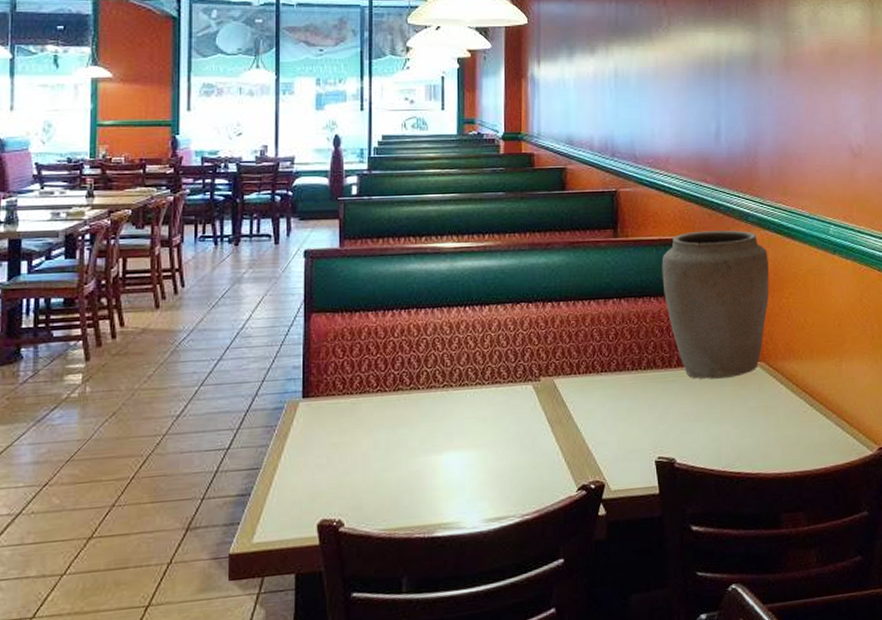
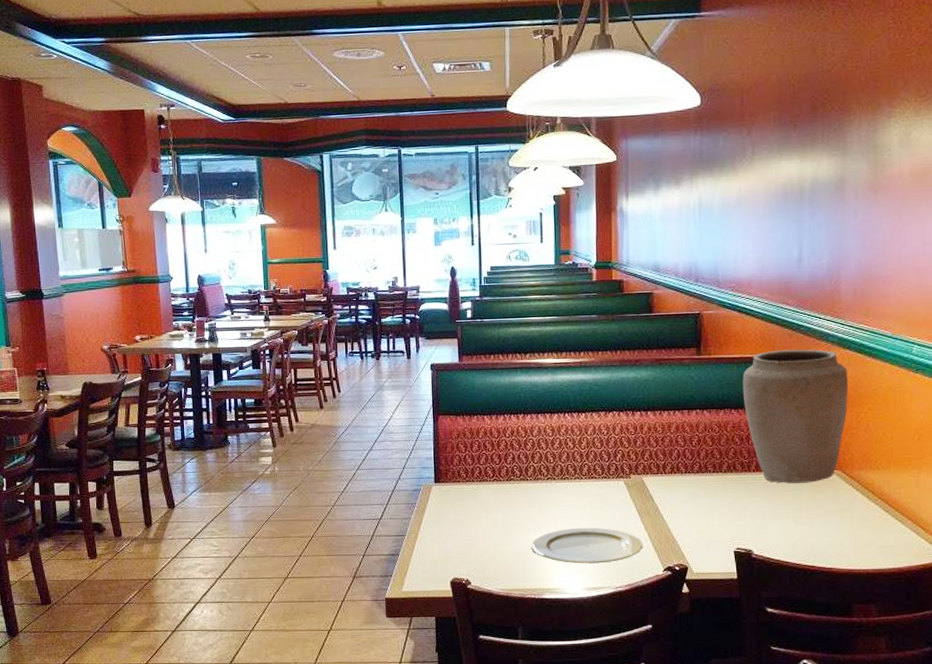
plate: none [421,442,554,490] -> present [531,527,643,564]

